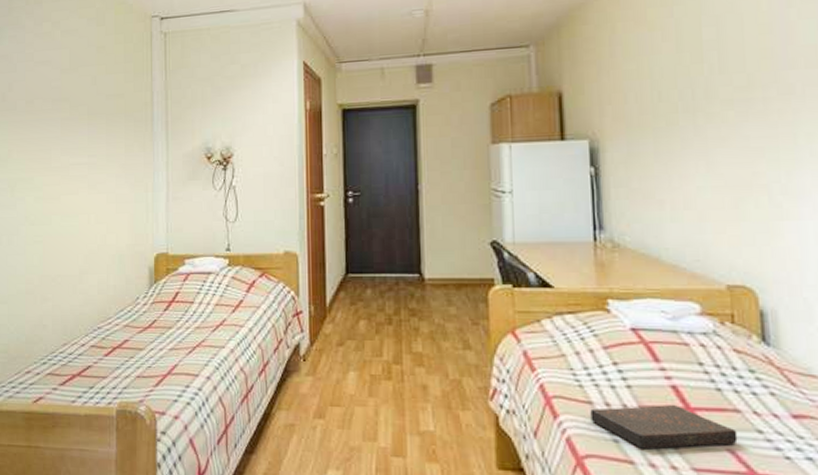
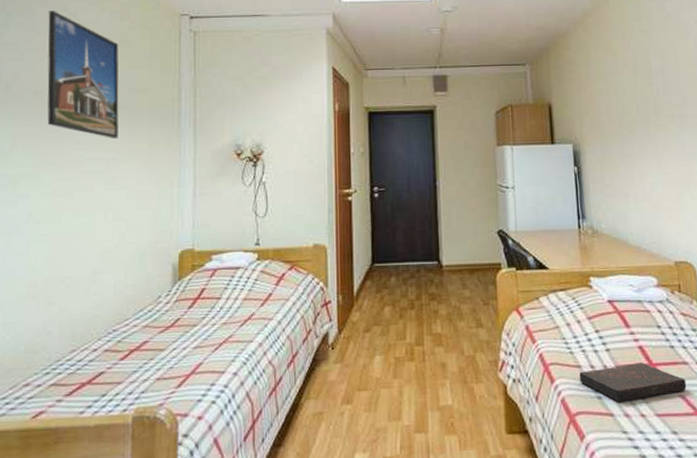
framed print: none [35,22,98,145] -> present [47,11,119,139]

